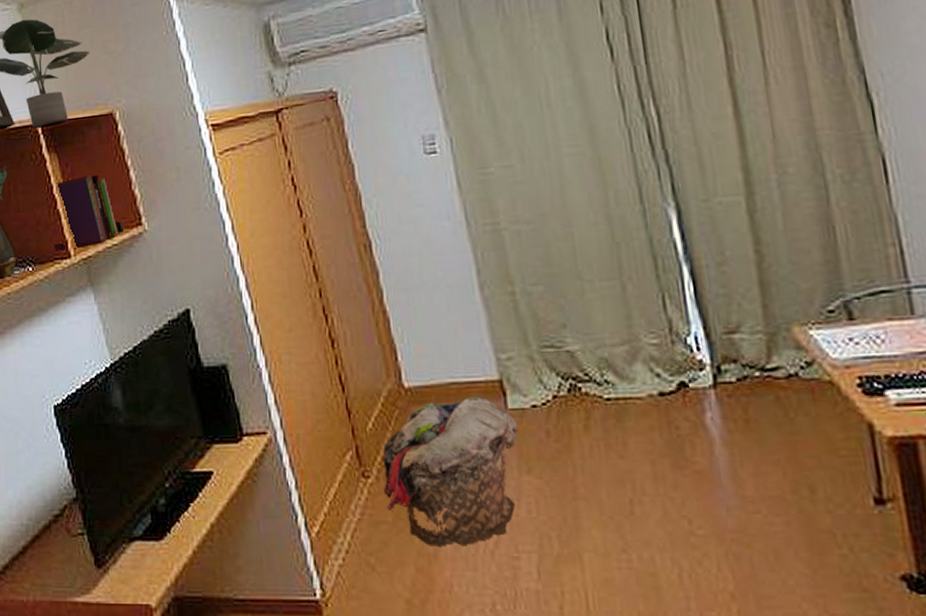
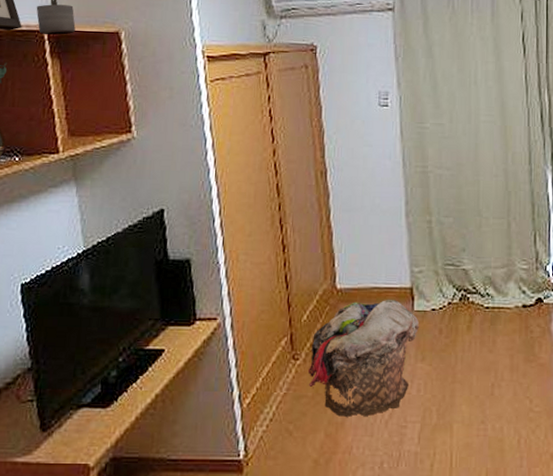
books: present [54,174,125,251] -> none [43,83,114,146]

